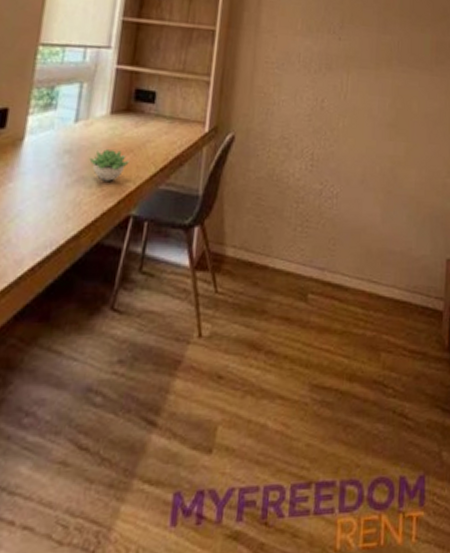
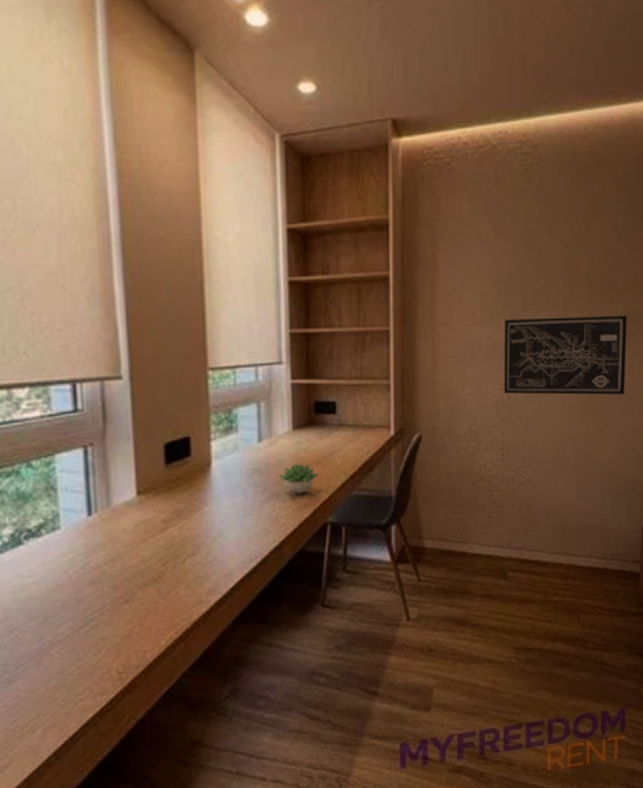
wall art: none [317,34,436,120] -> present [504,315,628,396]

